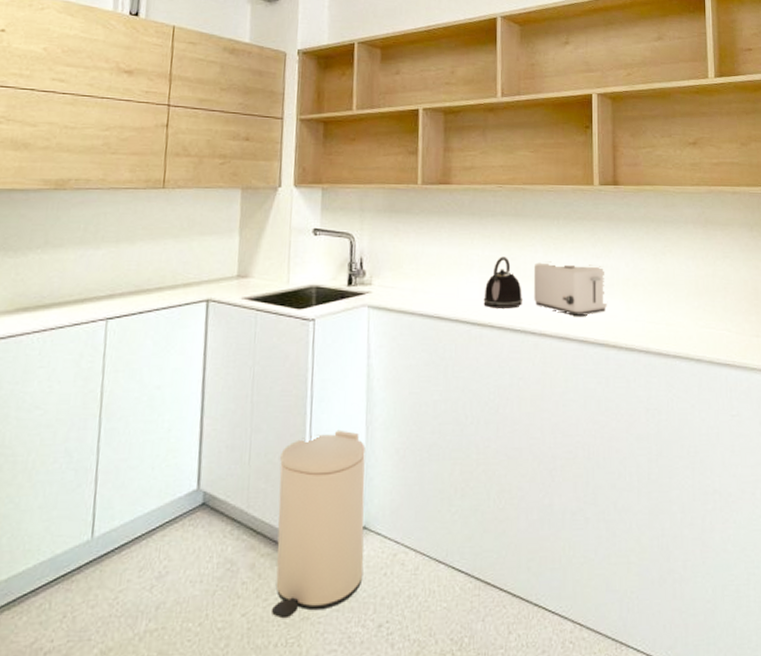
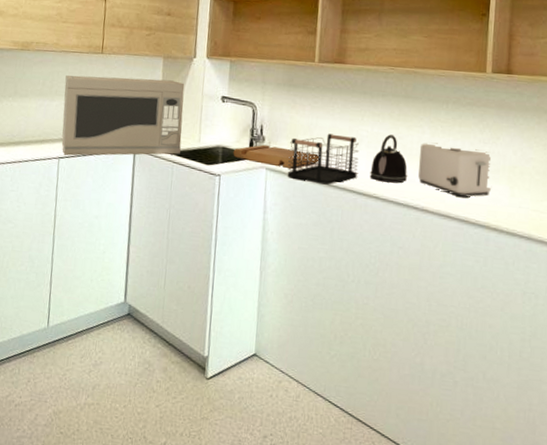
microwave: none [110,214,269,315] -> present [61,75,185,156]
pedal bin: present [271,429,366,619] -> none [178,270,259,416]
cutting board: none [329,279,427,304] -> present [233,144,319,168]
dish rack: none [392,261,471,318] -> present [287,133,359,185]

